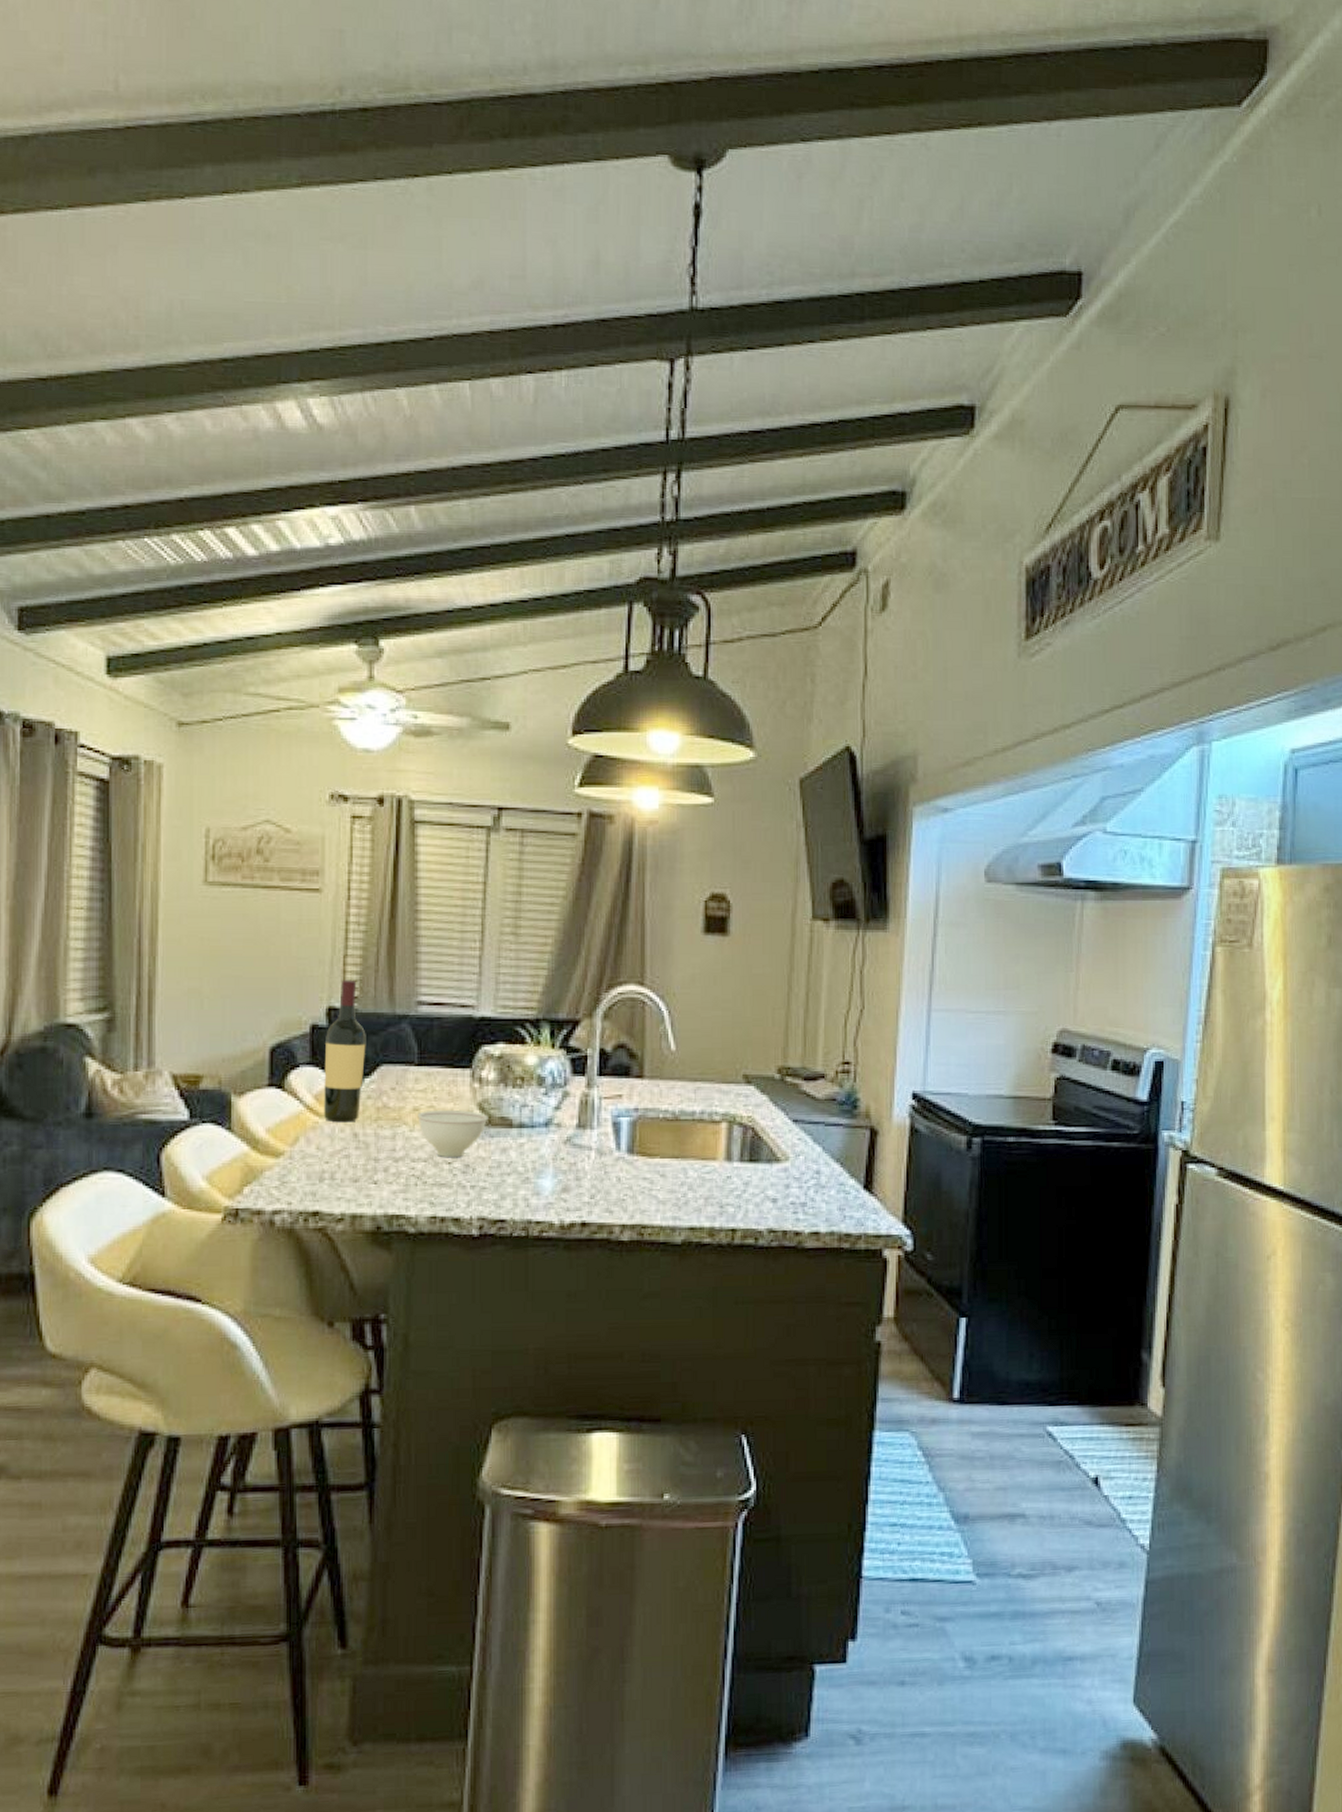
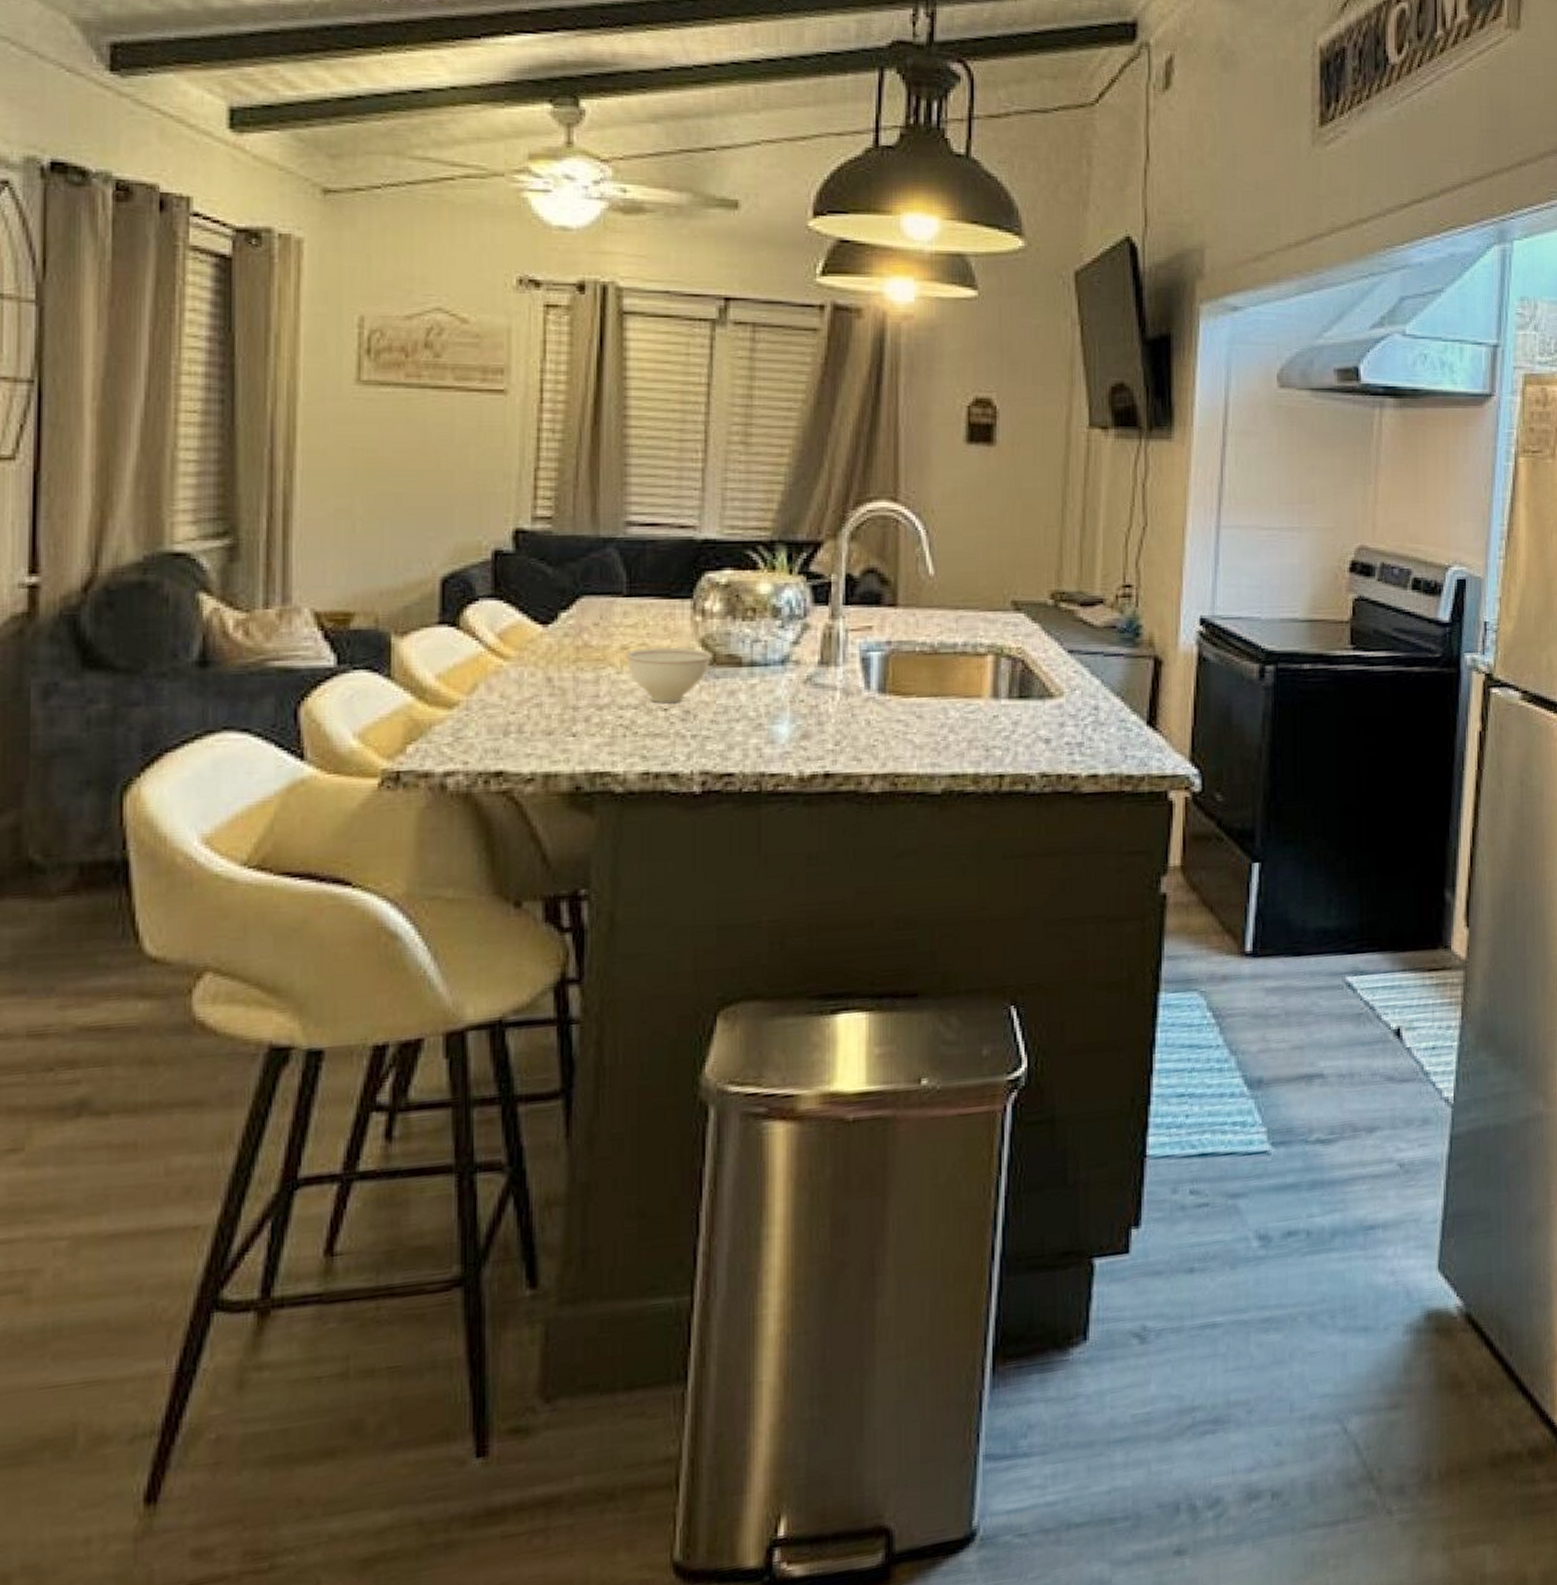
wine bottle: present [323,979,366,1123] -> none [508,497,563,665]

